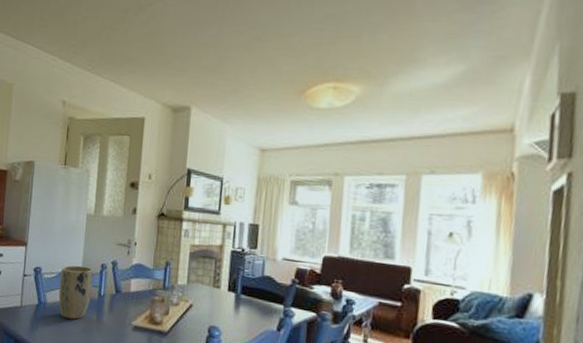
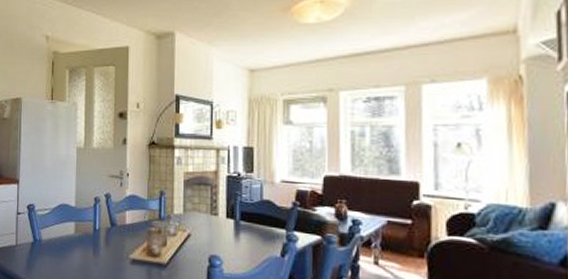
plant pot: present [58,265,93,320] -> none [53,200,87,256]

